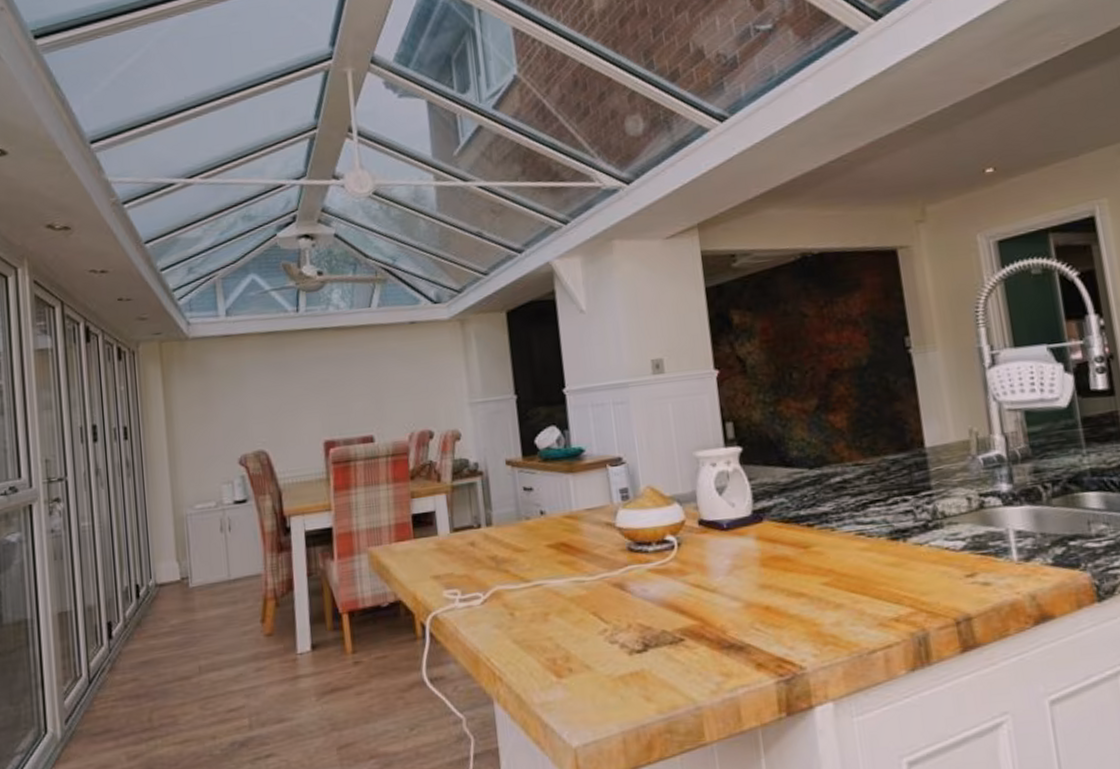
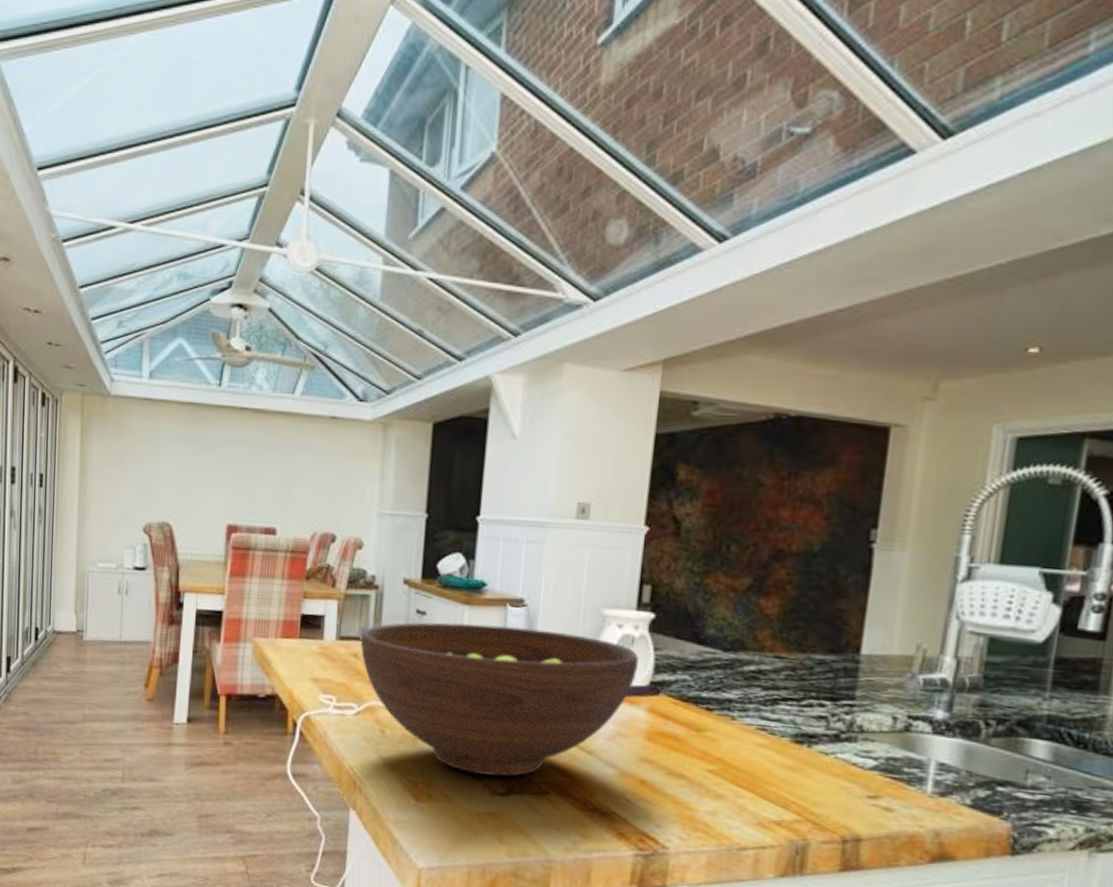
fruit bowl: none [474,480,739,637] -> present [360,622,639,777]

